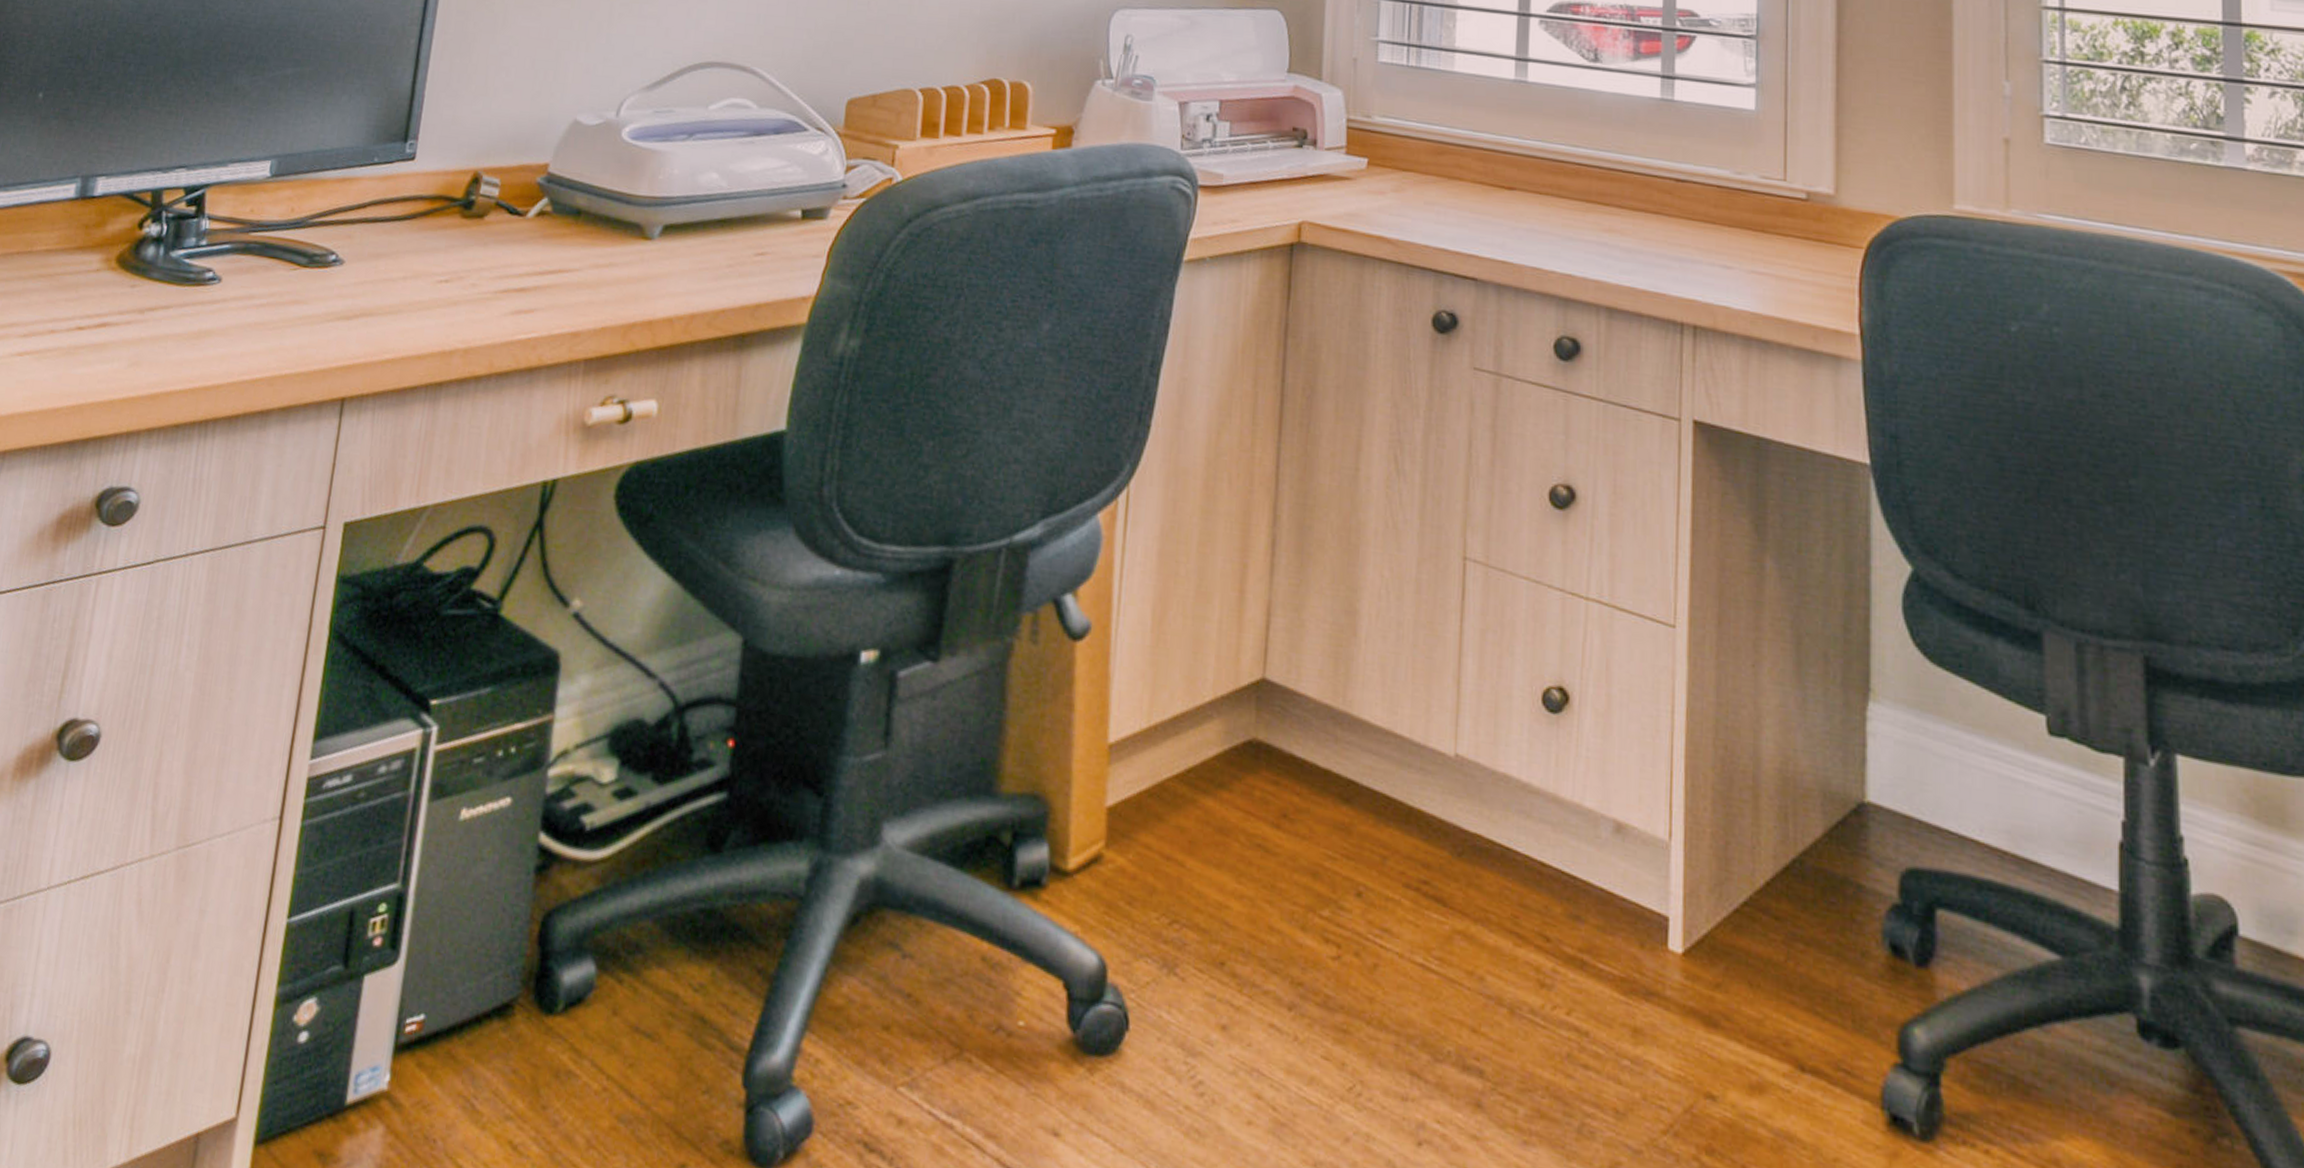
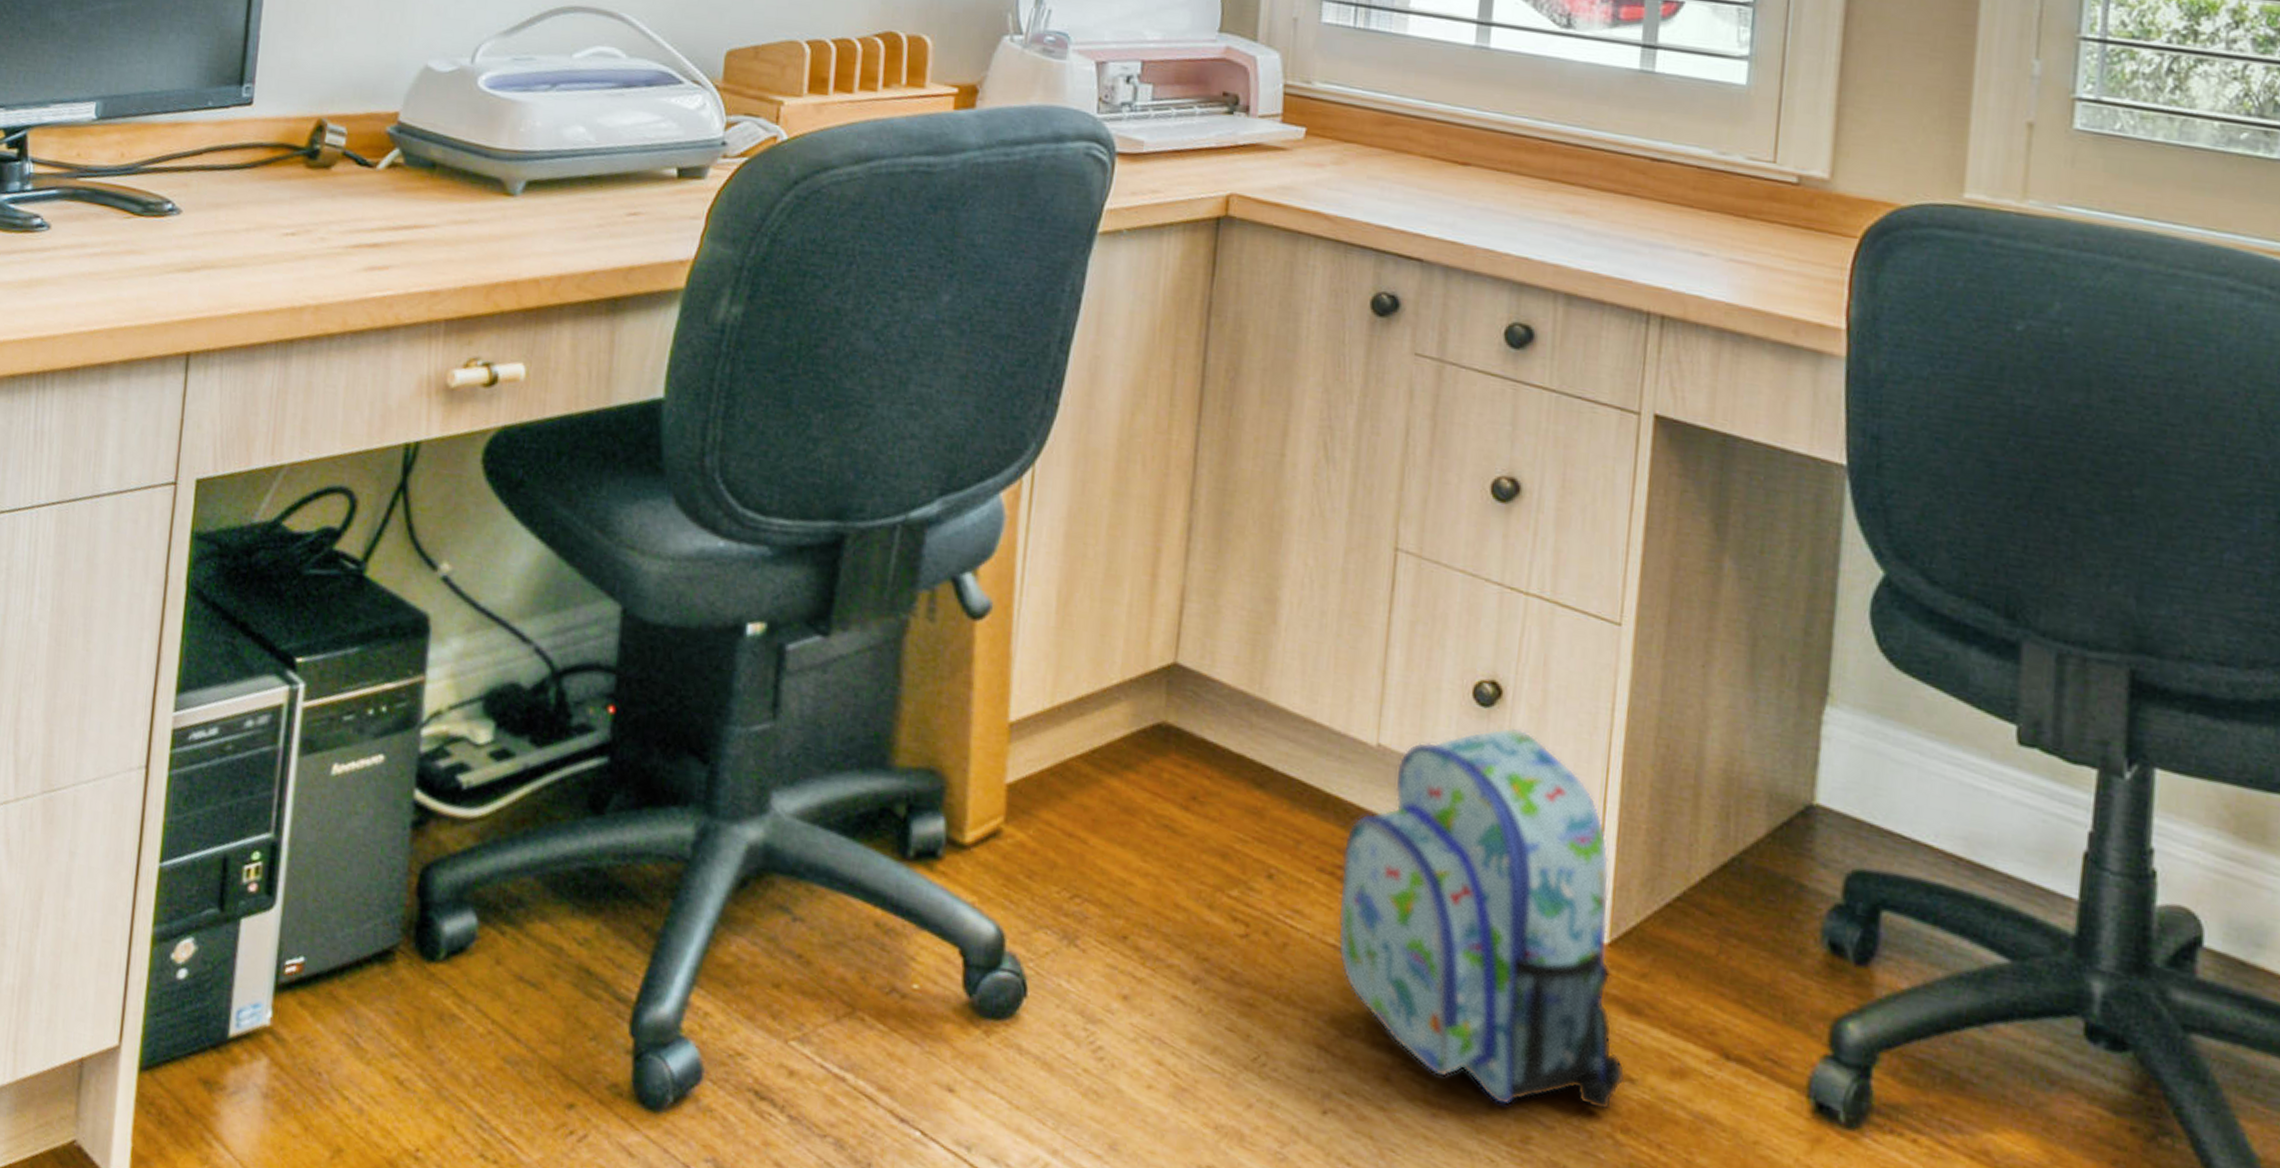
backpack: none [1424,733,1707,1132] -> present [1337,727,1626,1111]

